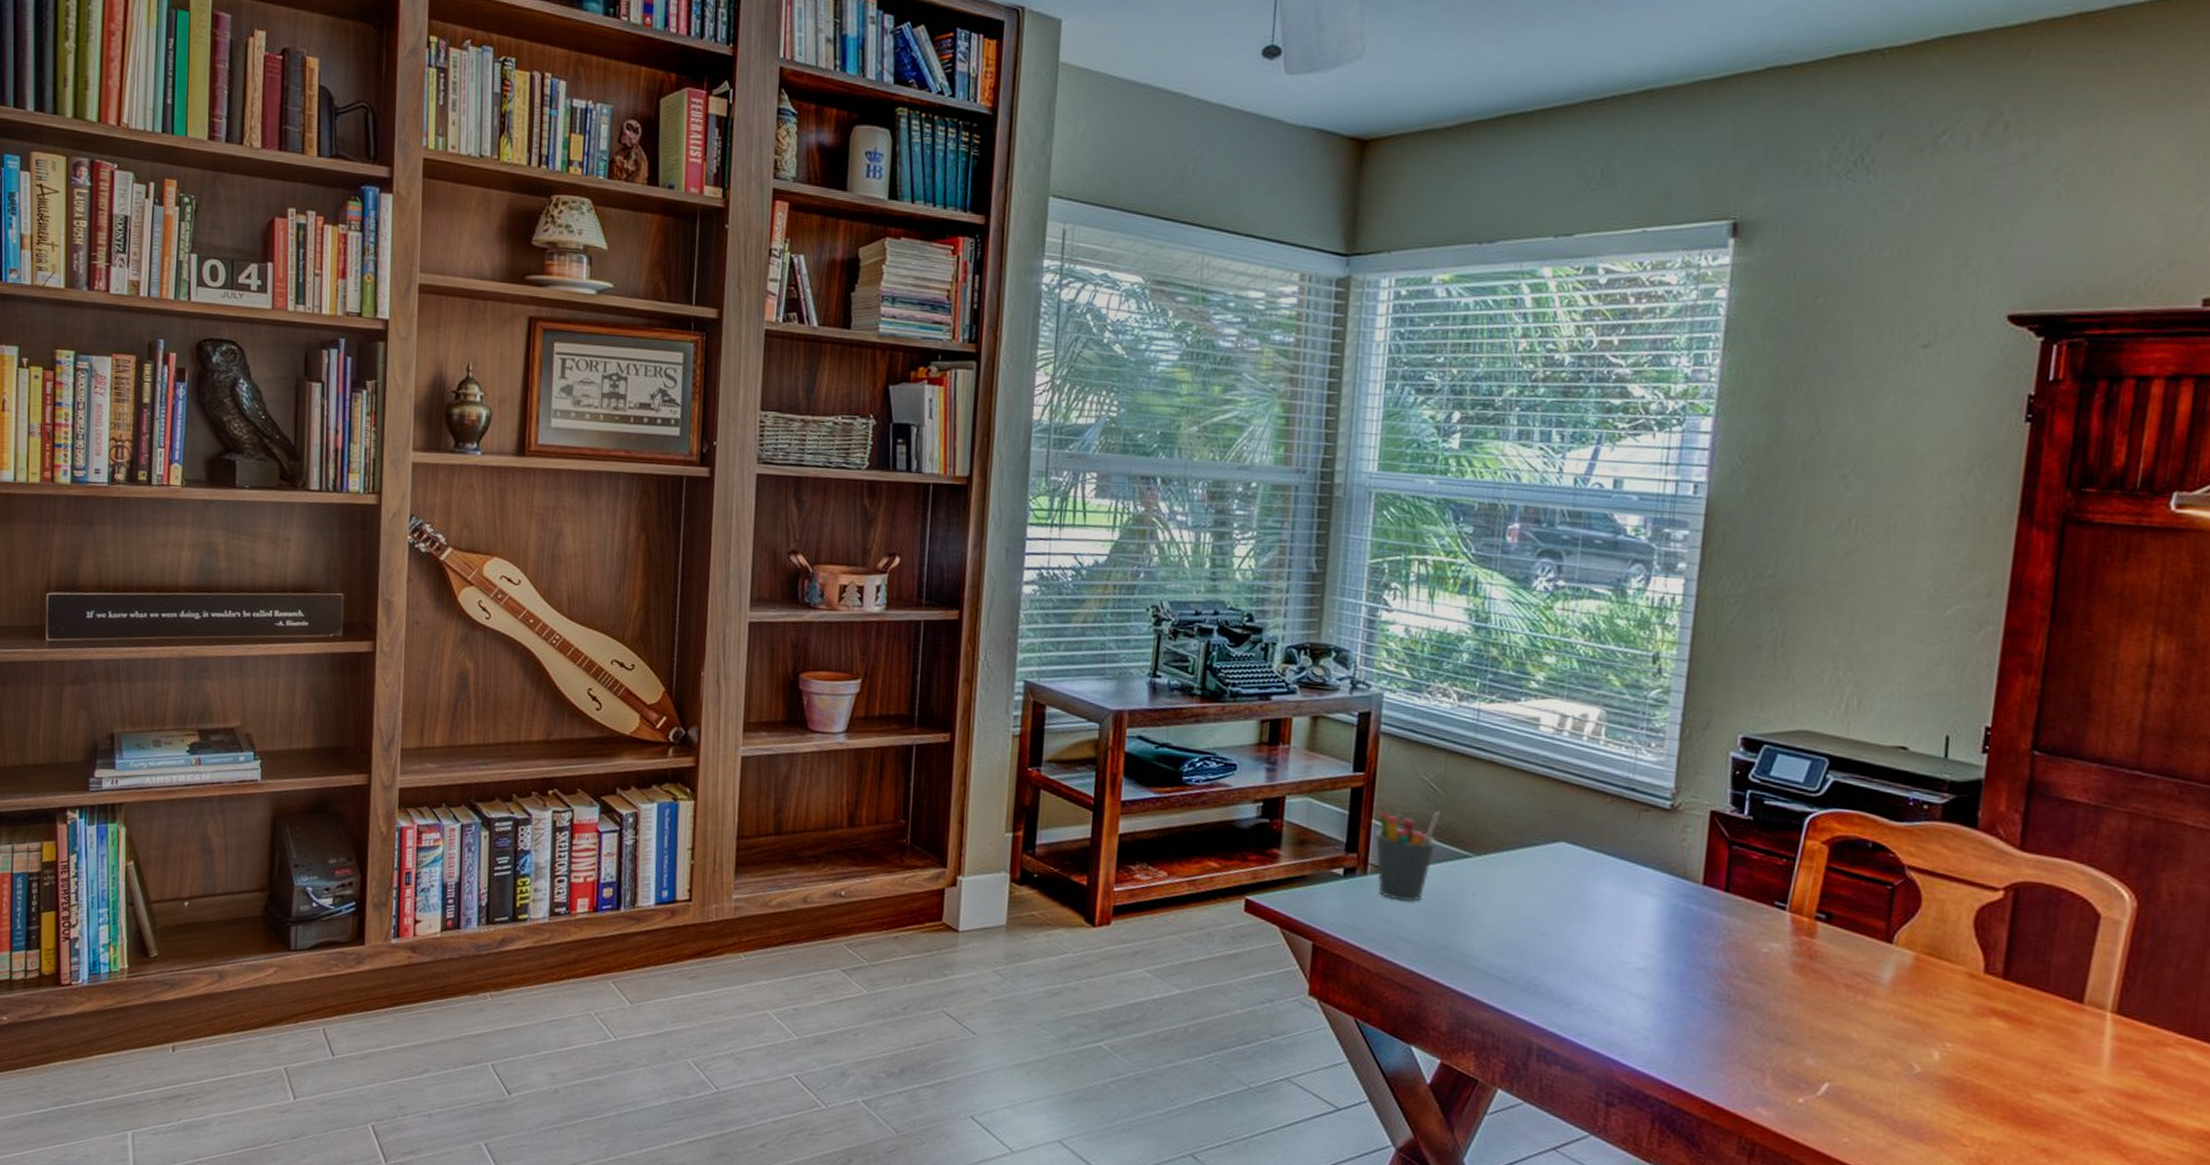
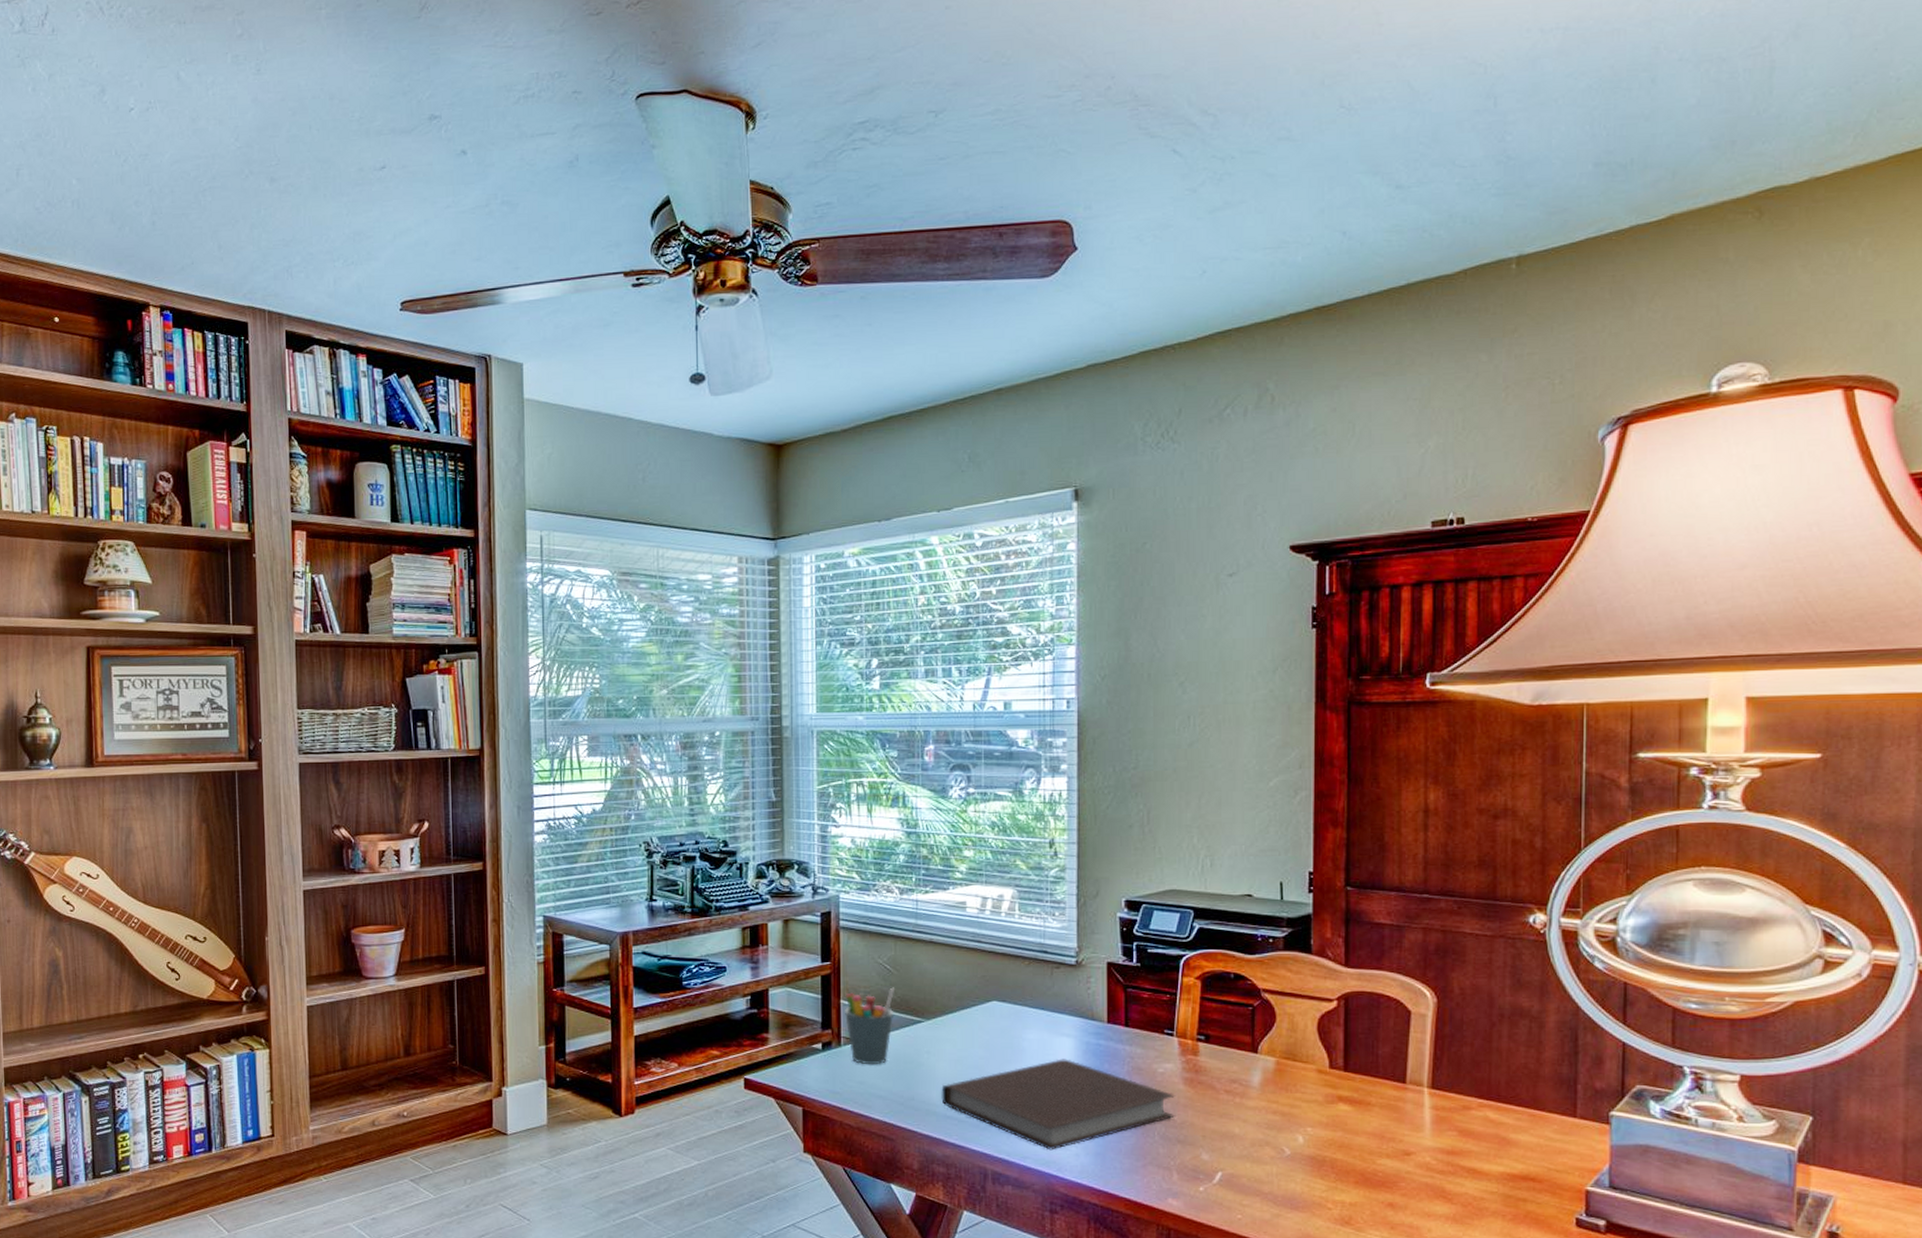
notebook: none [1484,920,1781,1031] -> present [941,1059,1176,1151]

